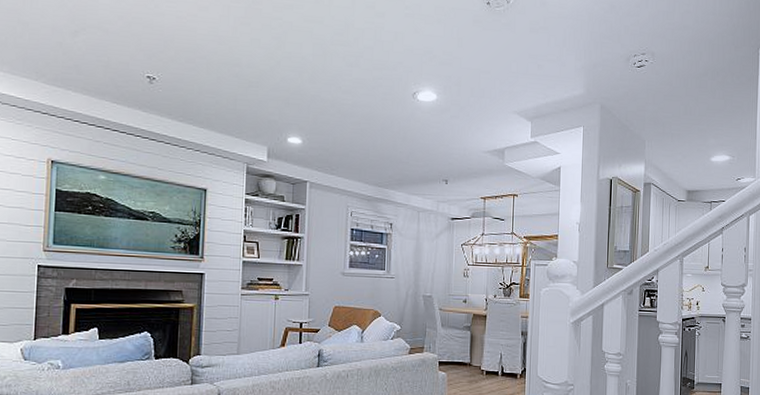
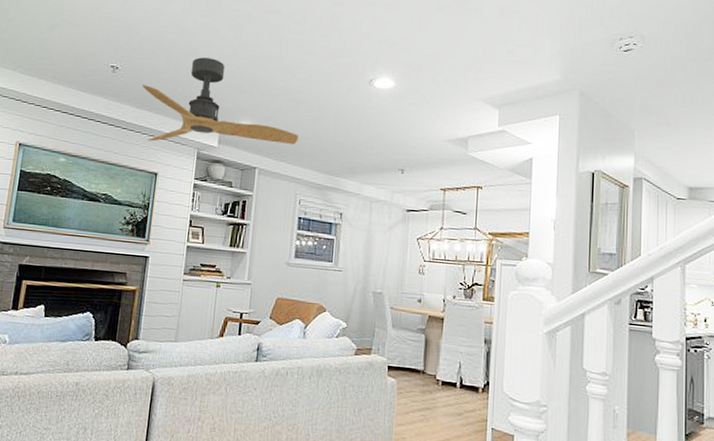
ceiling fan: none [183,68,347,157] -> present [142,57,298,144]

